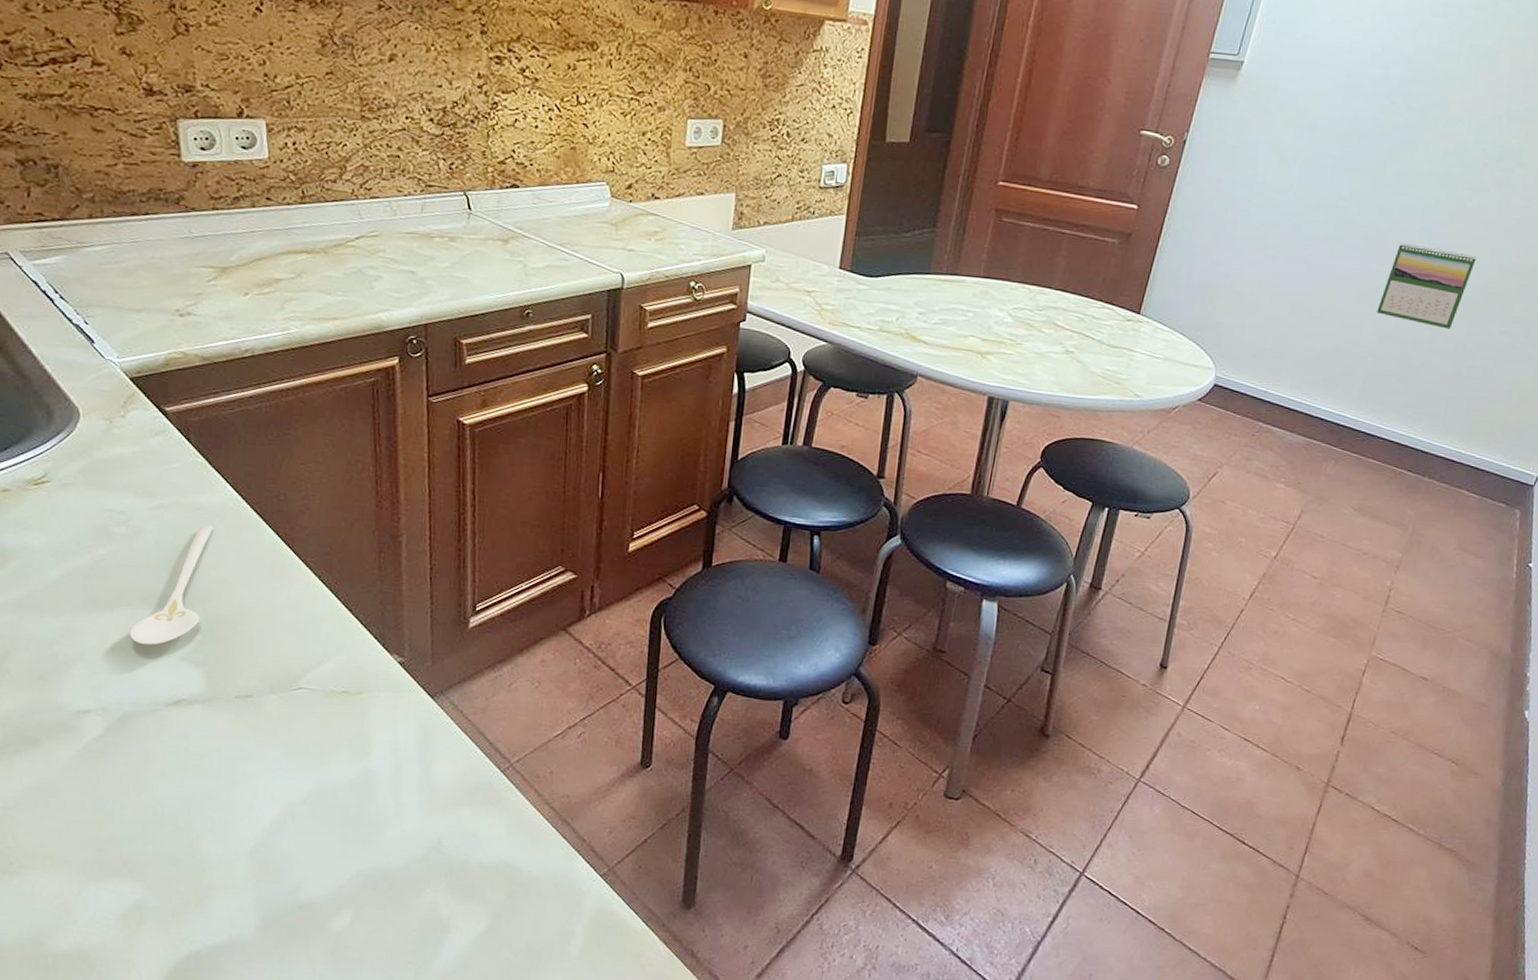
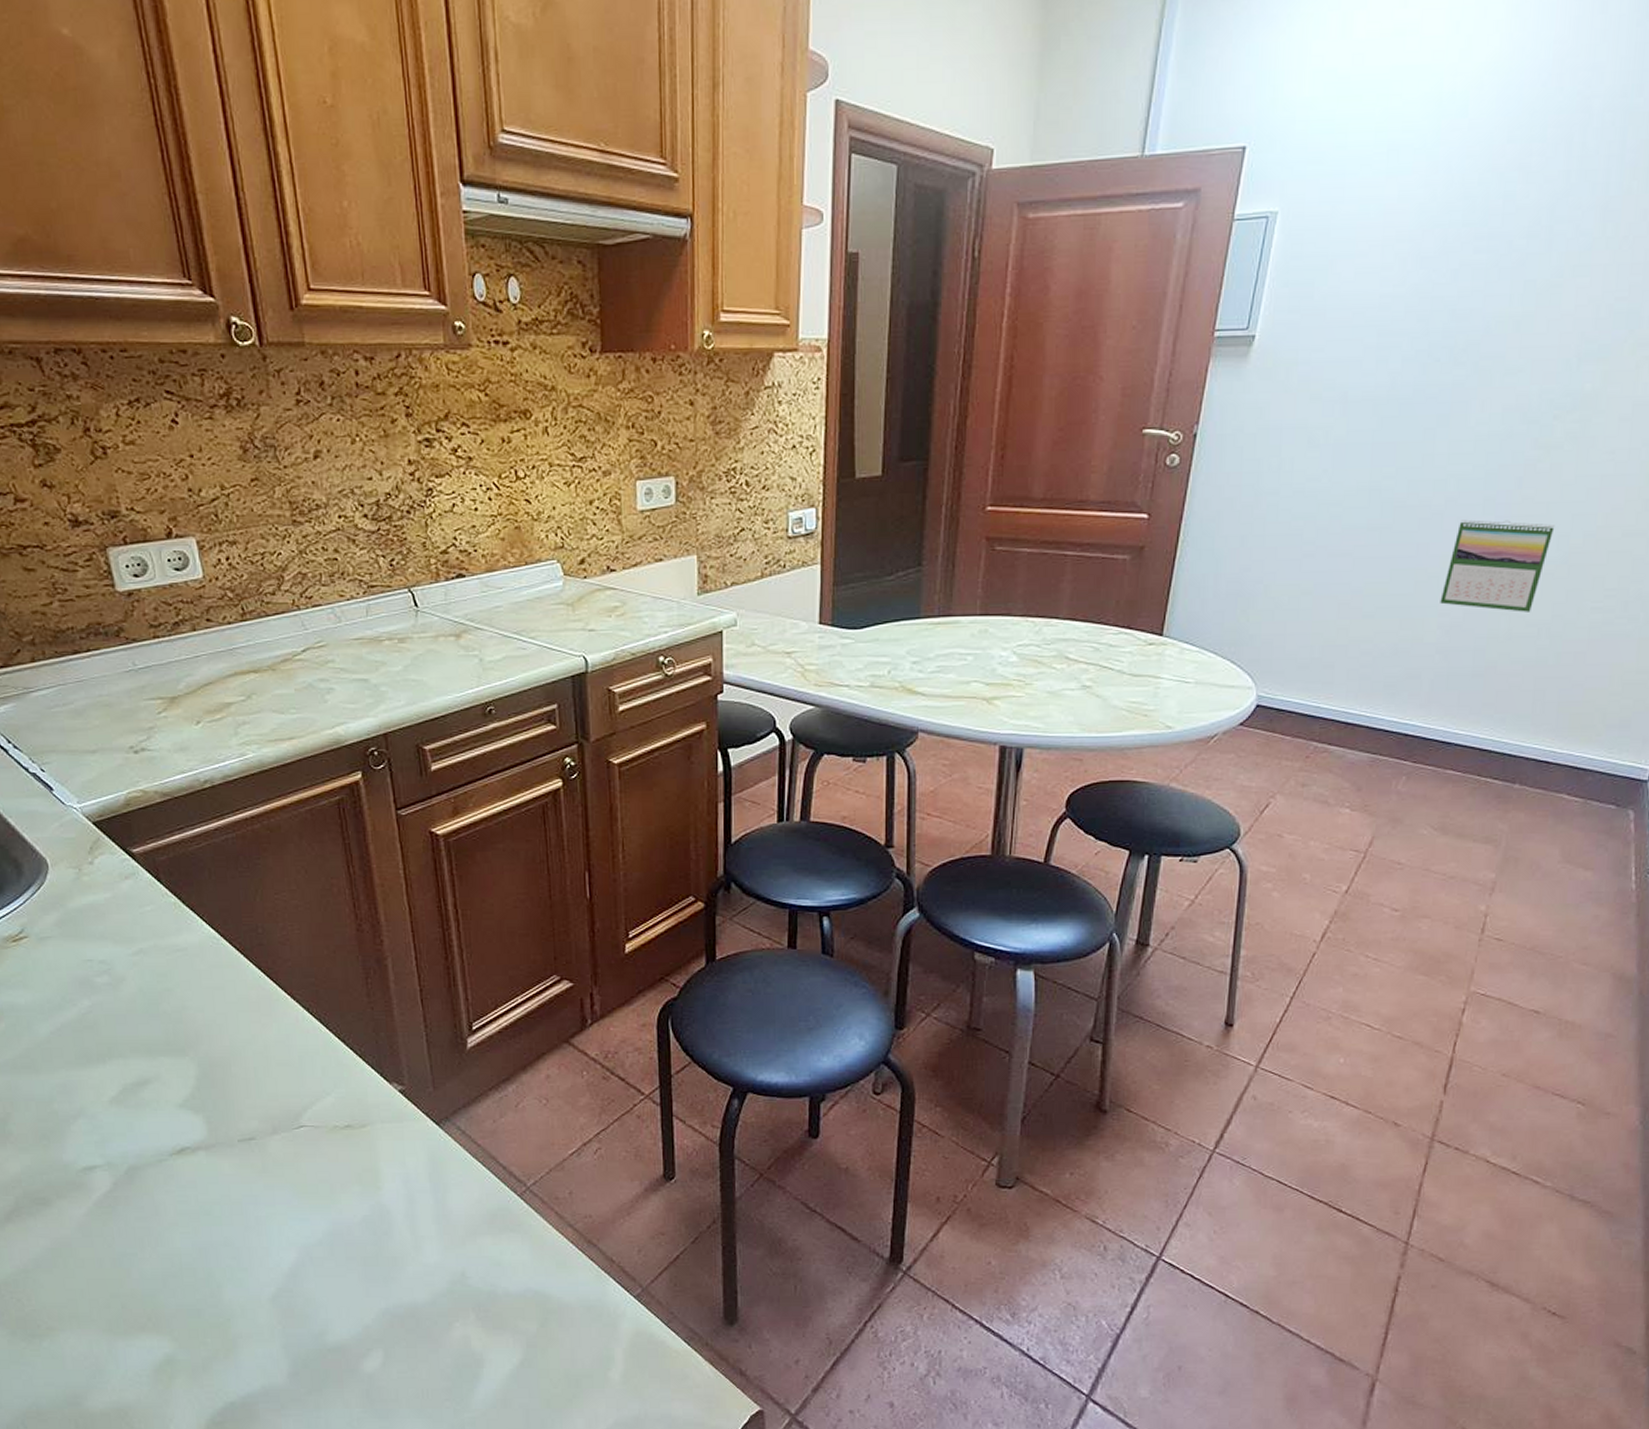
stirrer: present [129,524,214,645] -> none [124,965,195,1095]

